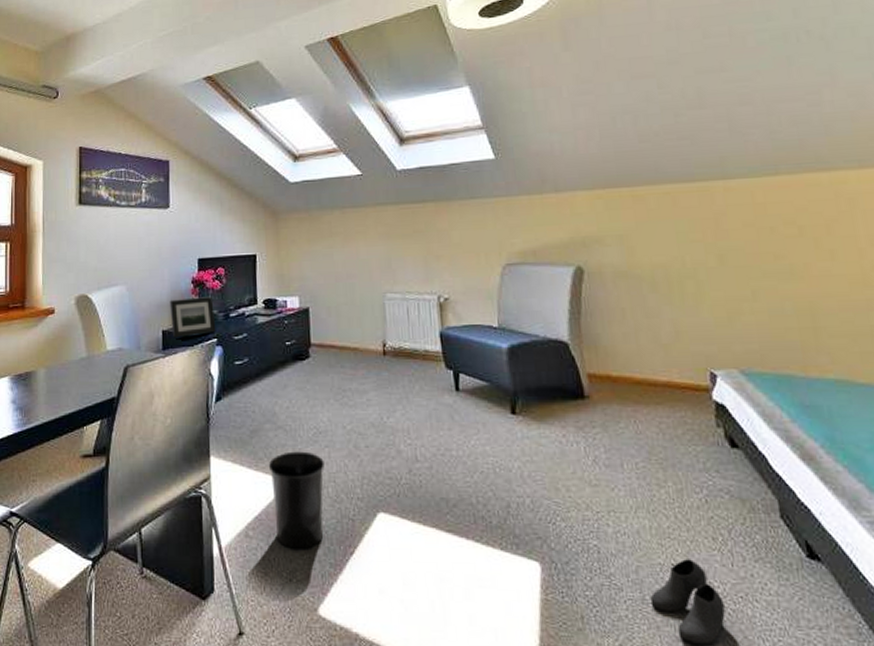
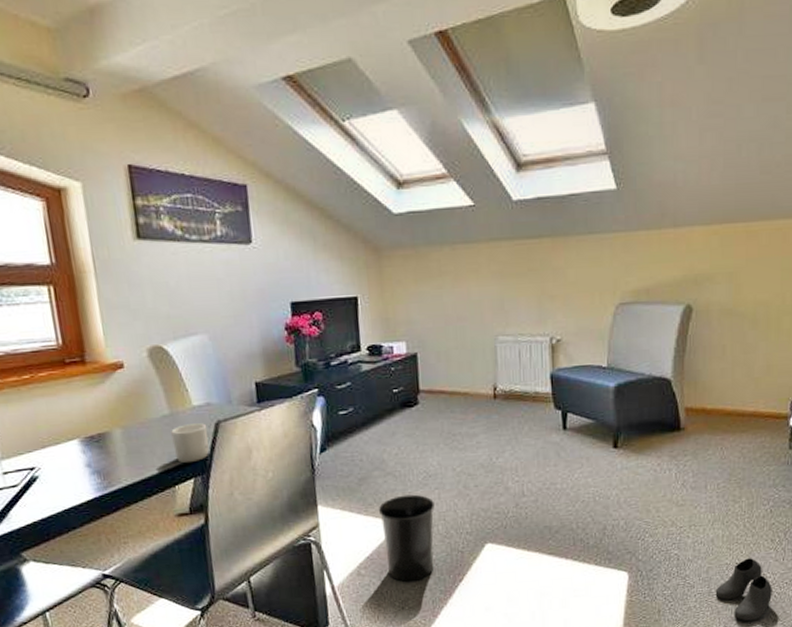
mug: none [86,367,117,405] -> present [171,423,209,464]
picture frame: present [169,297,216,339] -> none [261,344,317,391]

